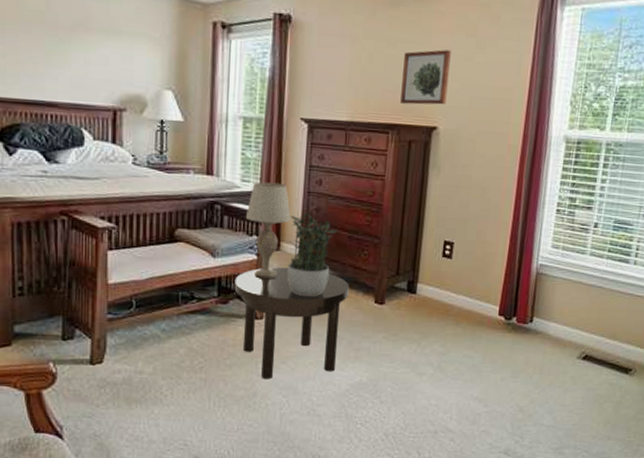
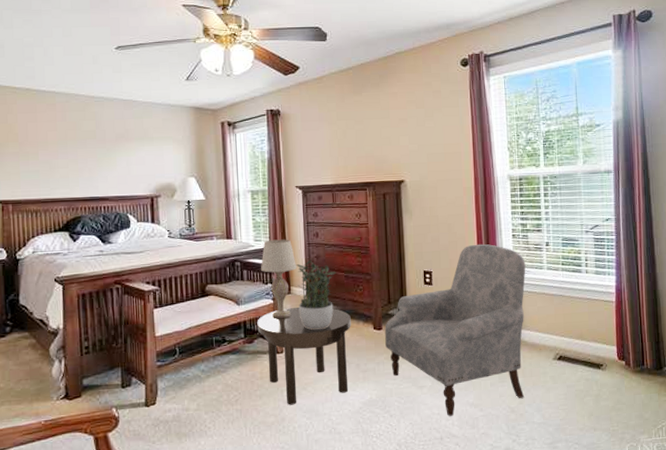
armchair: none [386,215,567,409] -> present [385,244,526,416]
wall art: present [400,49,451,105] -> none [370,120,408,166]

